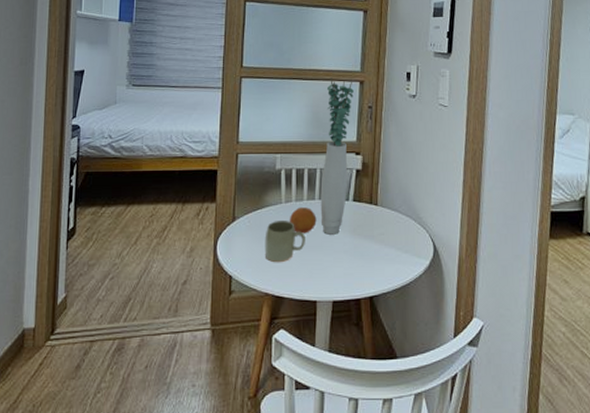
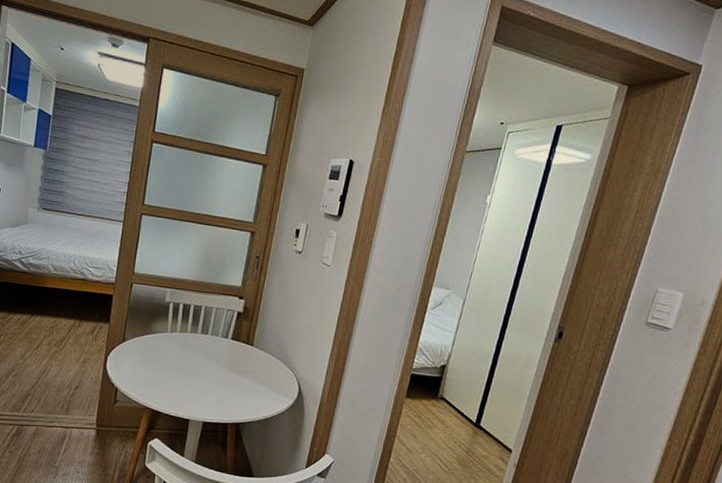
mug: present [264,221,305,263] -> none [148,346,185,383]
fruit: present [289,207,317,234] -> none [172,338,197,362]
vase: present [320,78,355,235] -> none [200,225,245,366]

